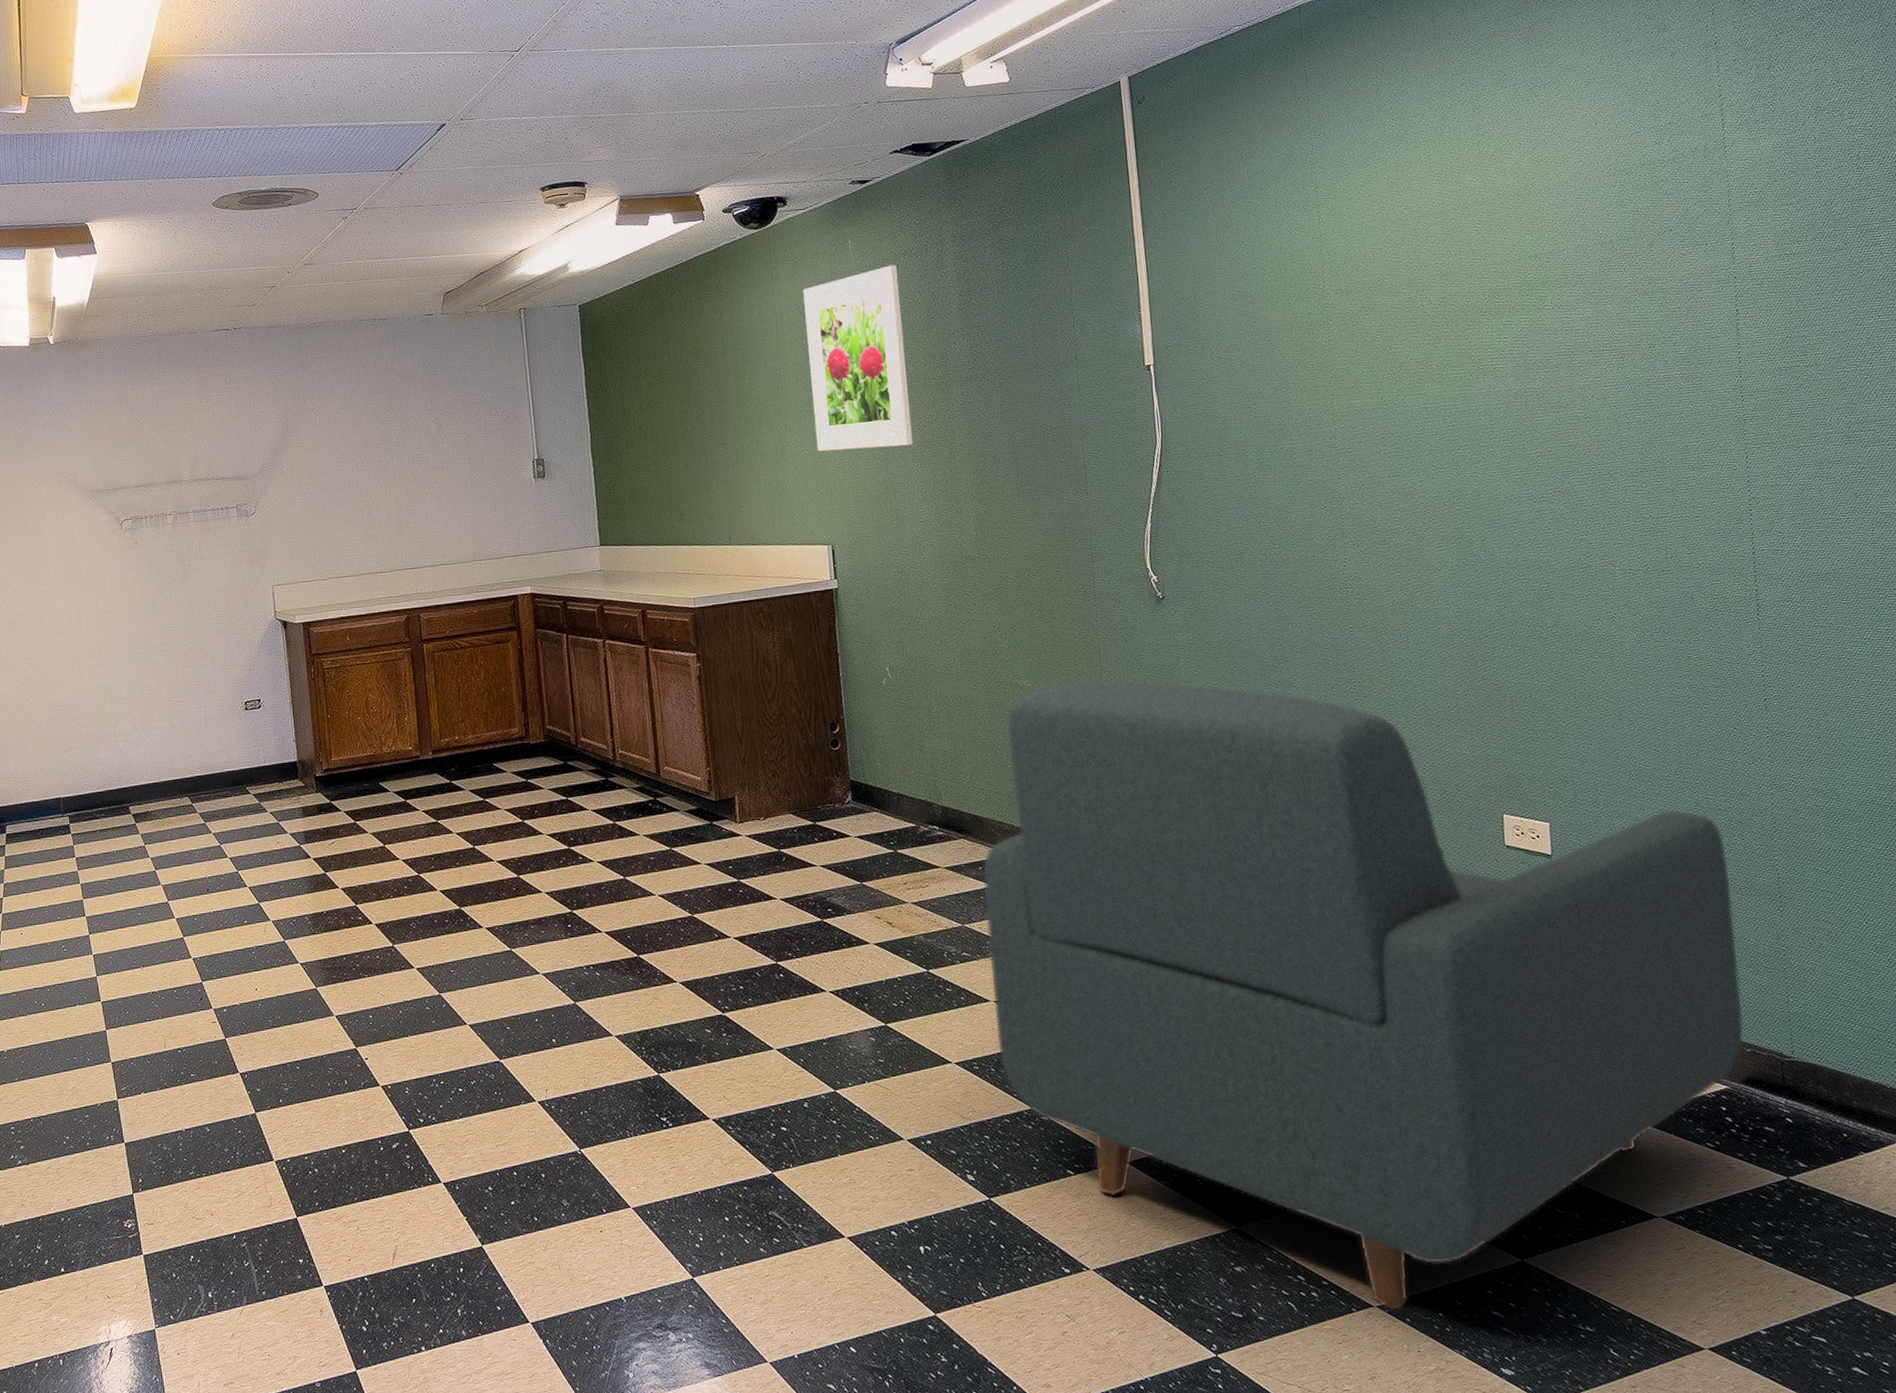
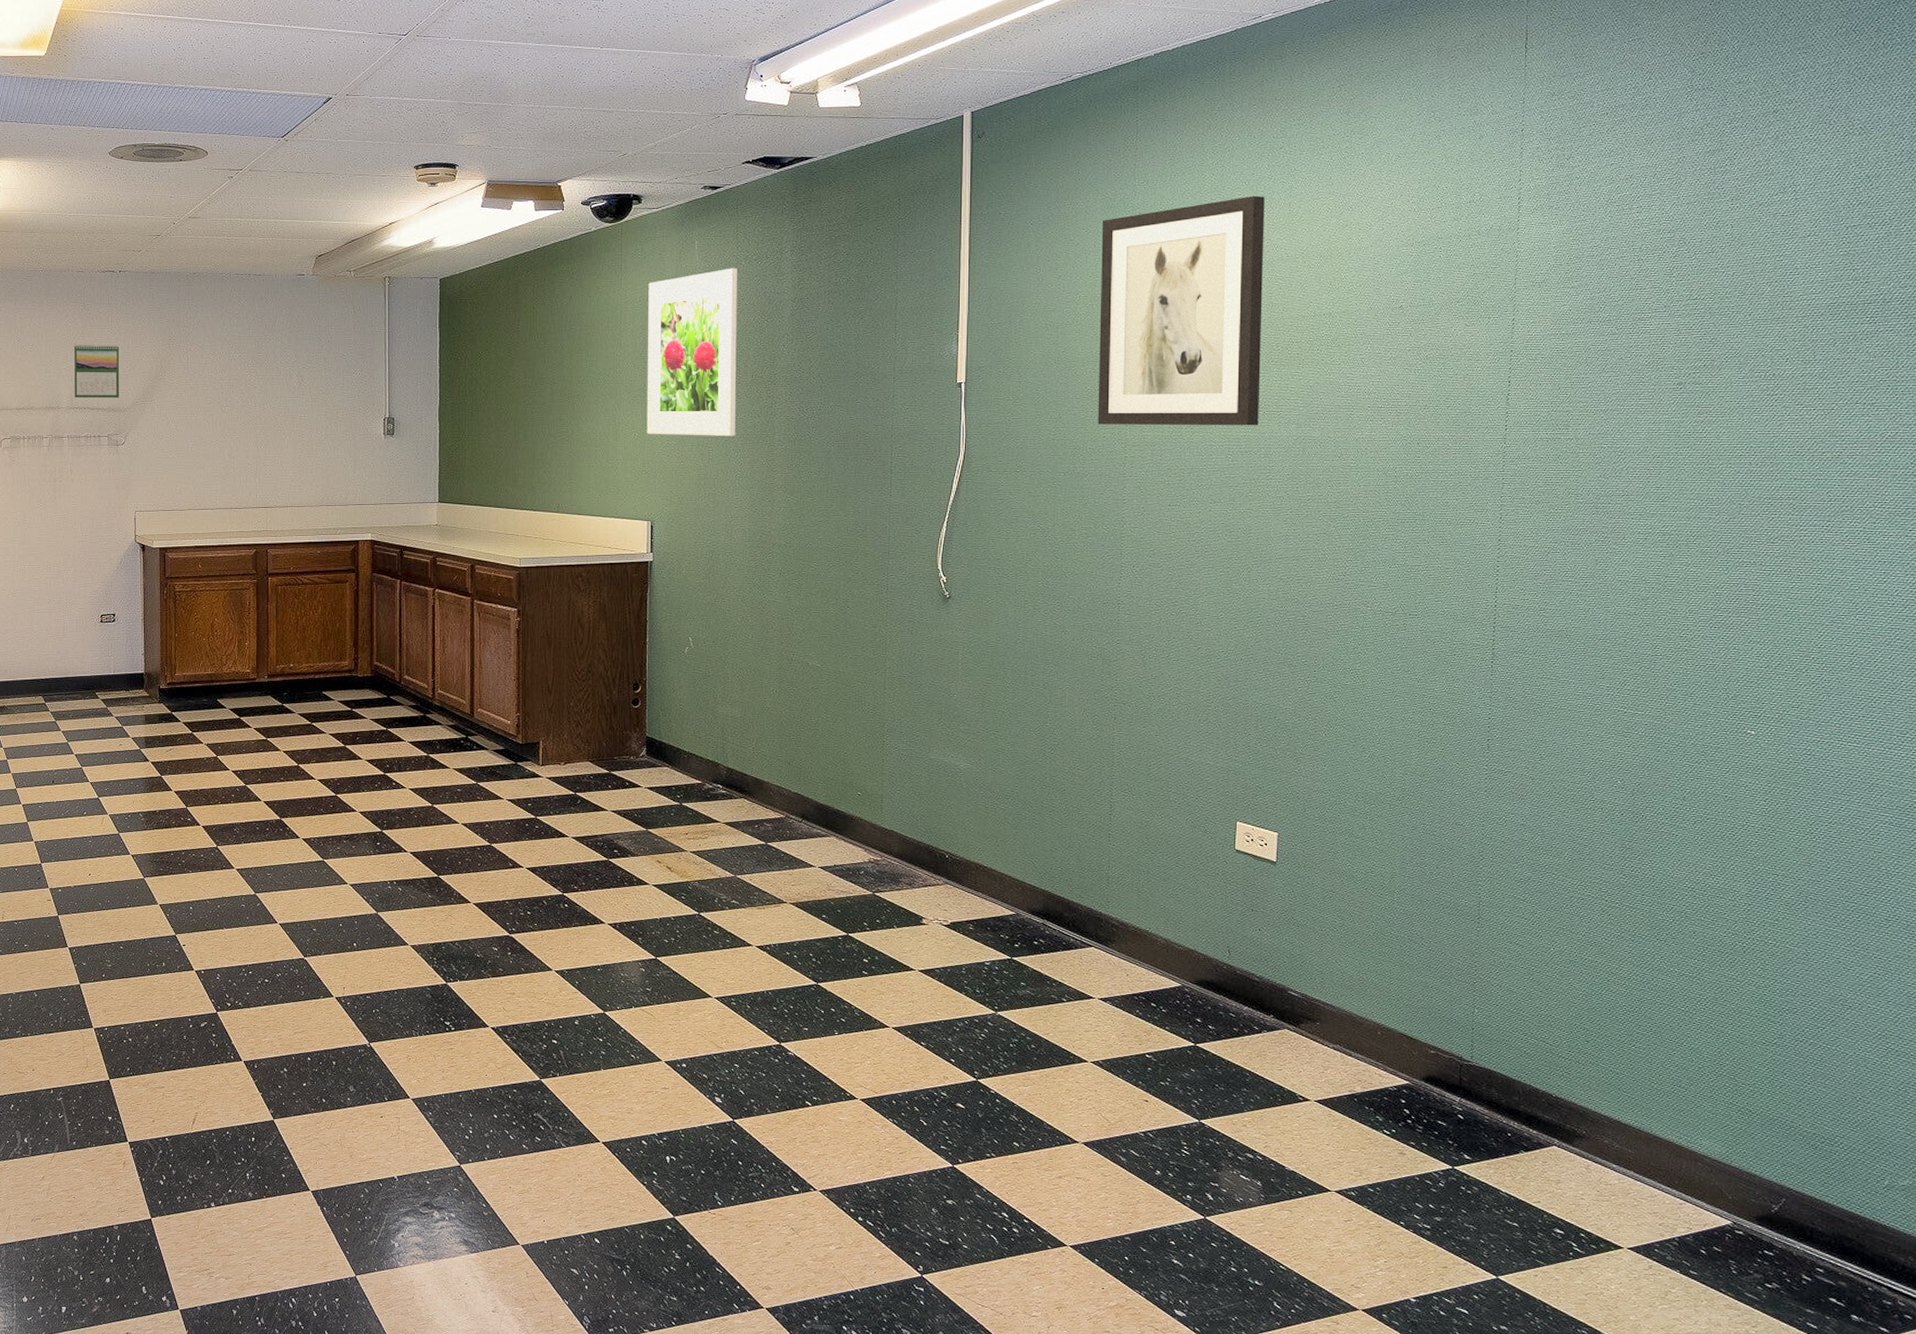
calendar: none [192,407,246,469] -> present [74,345,120,399]
chair: present [983,681,1744,1310] -> none [755,667,1435,1251]
wall art: none [1280,137,1474,397] -> present [1097,195,1265,426]

